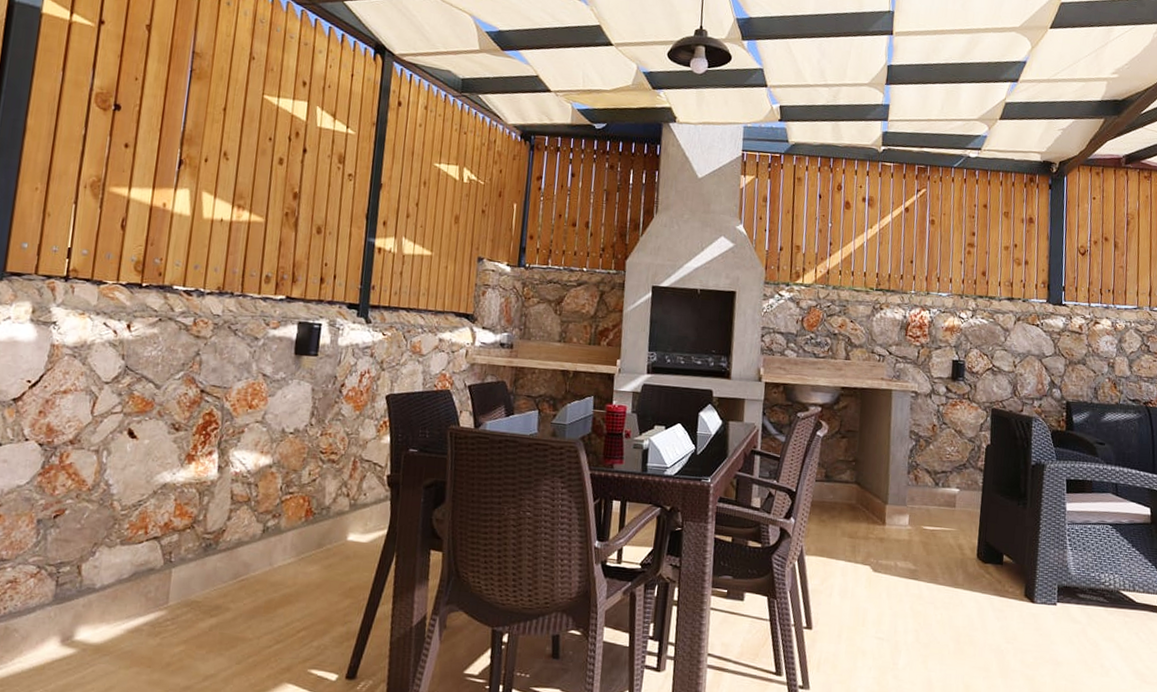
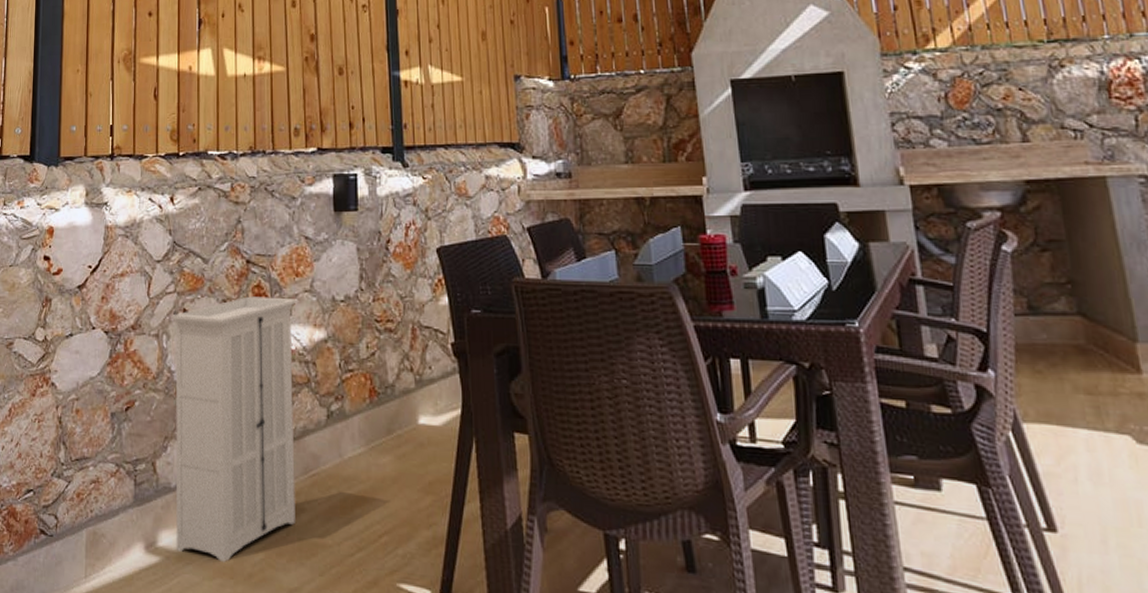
storage cabinet: none [94,419,249,653] -> present [171,293,299,562]

